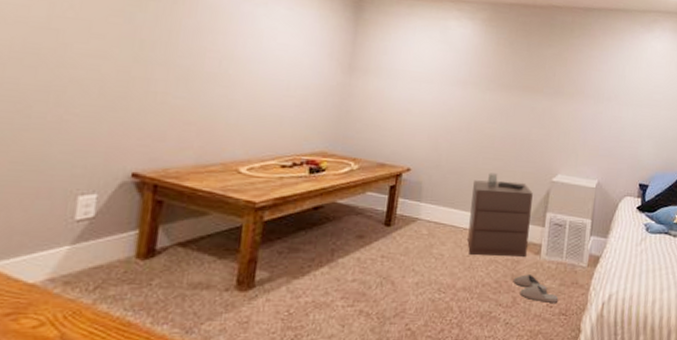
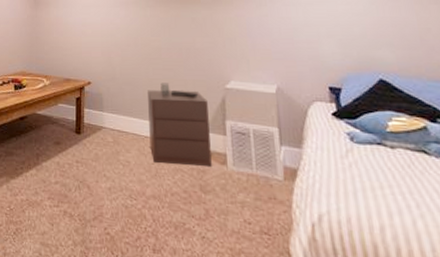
slippers: present [513,274,559,303] -> none [202,185,257,219]

